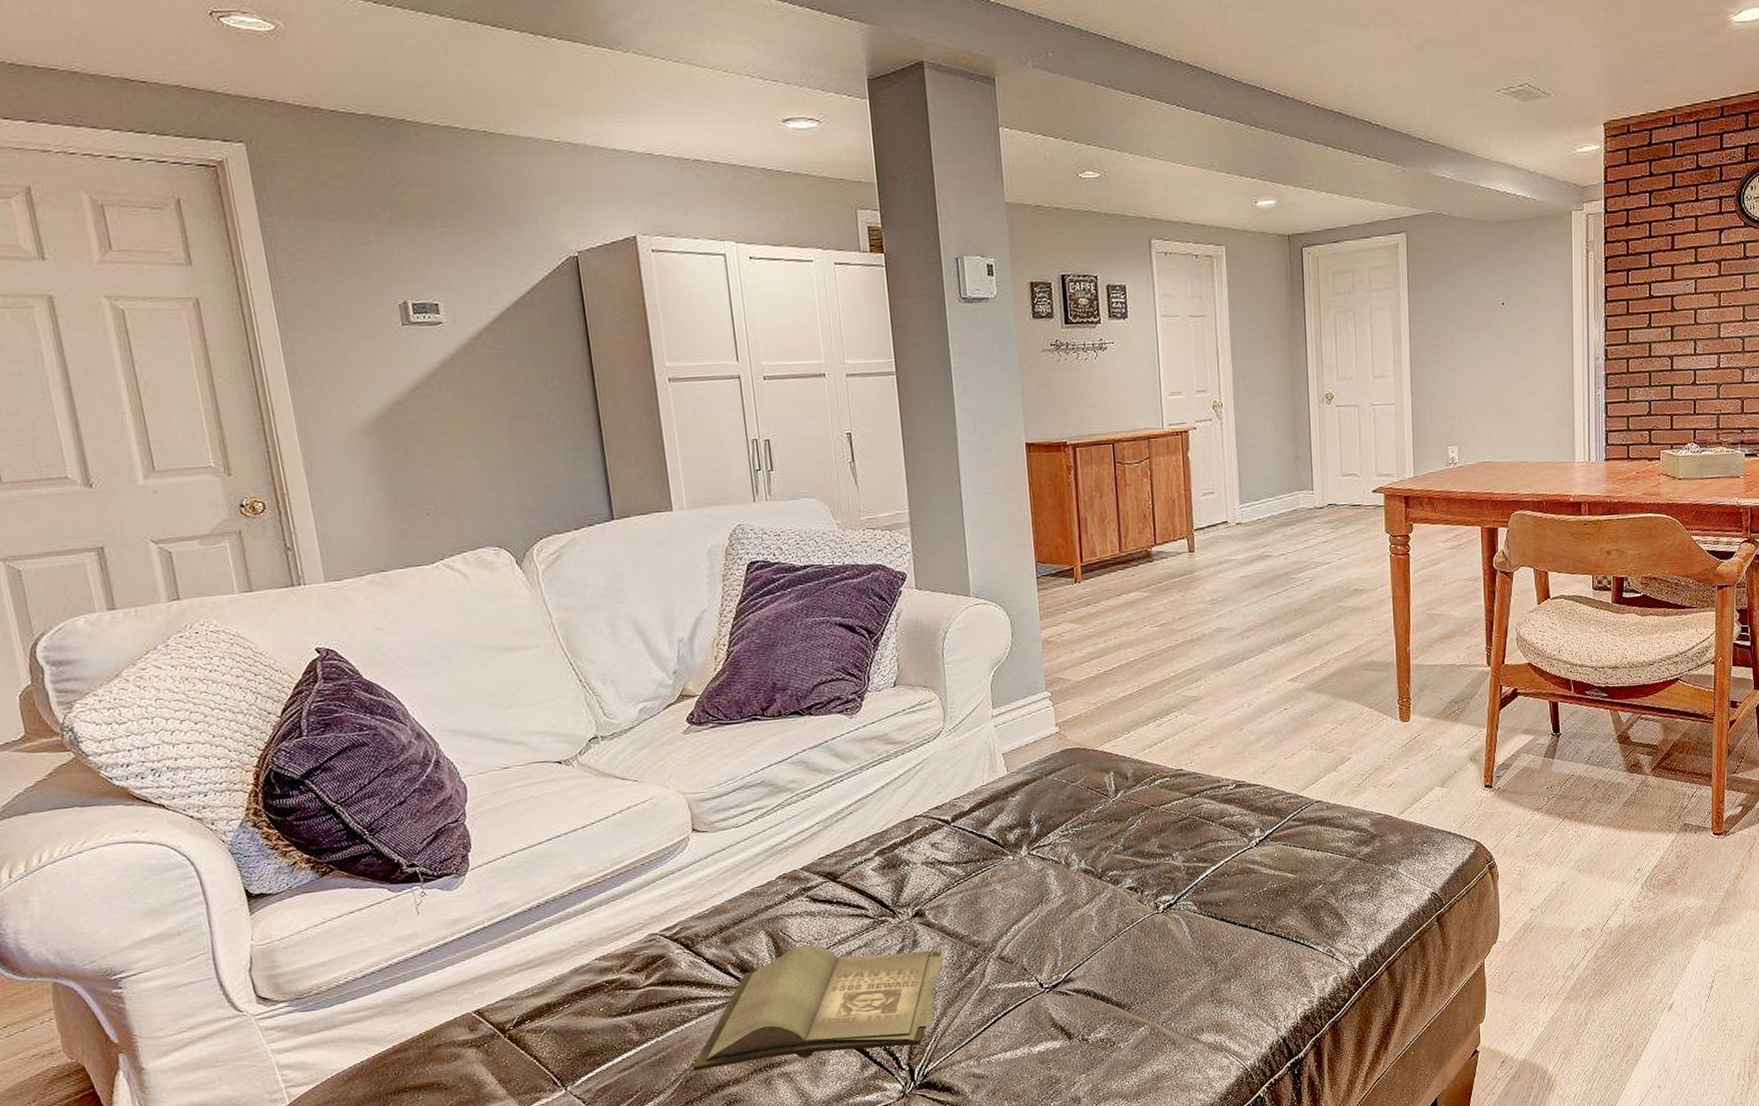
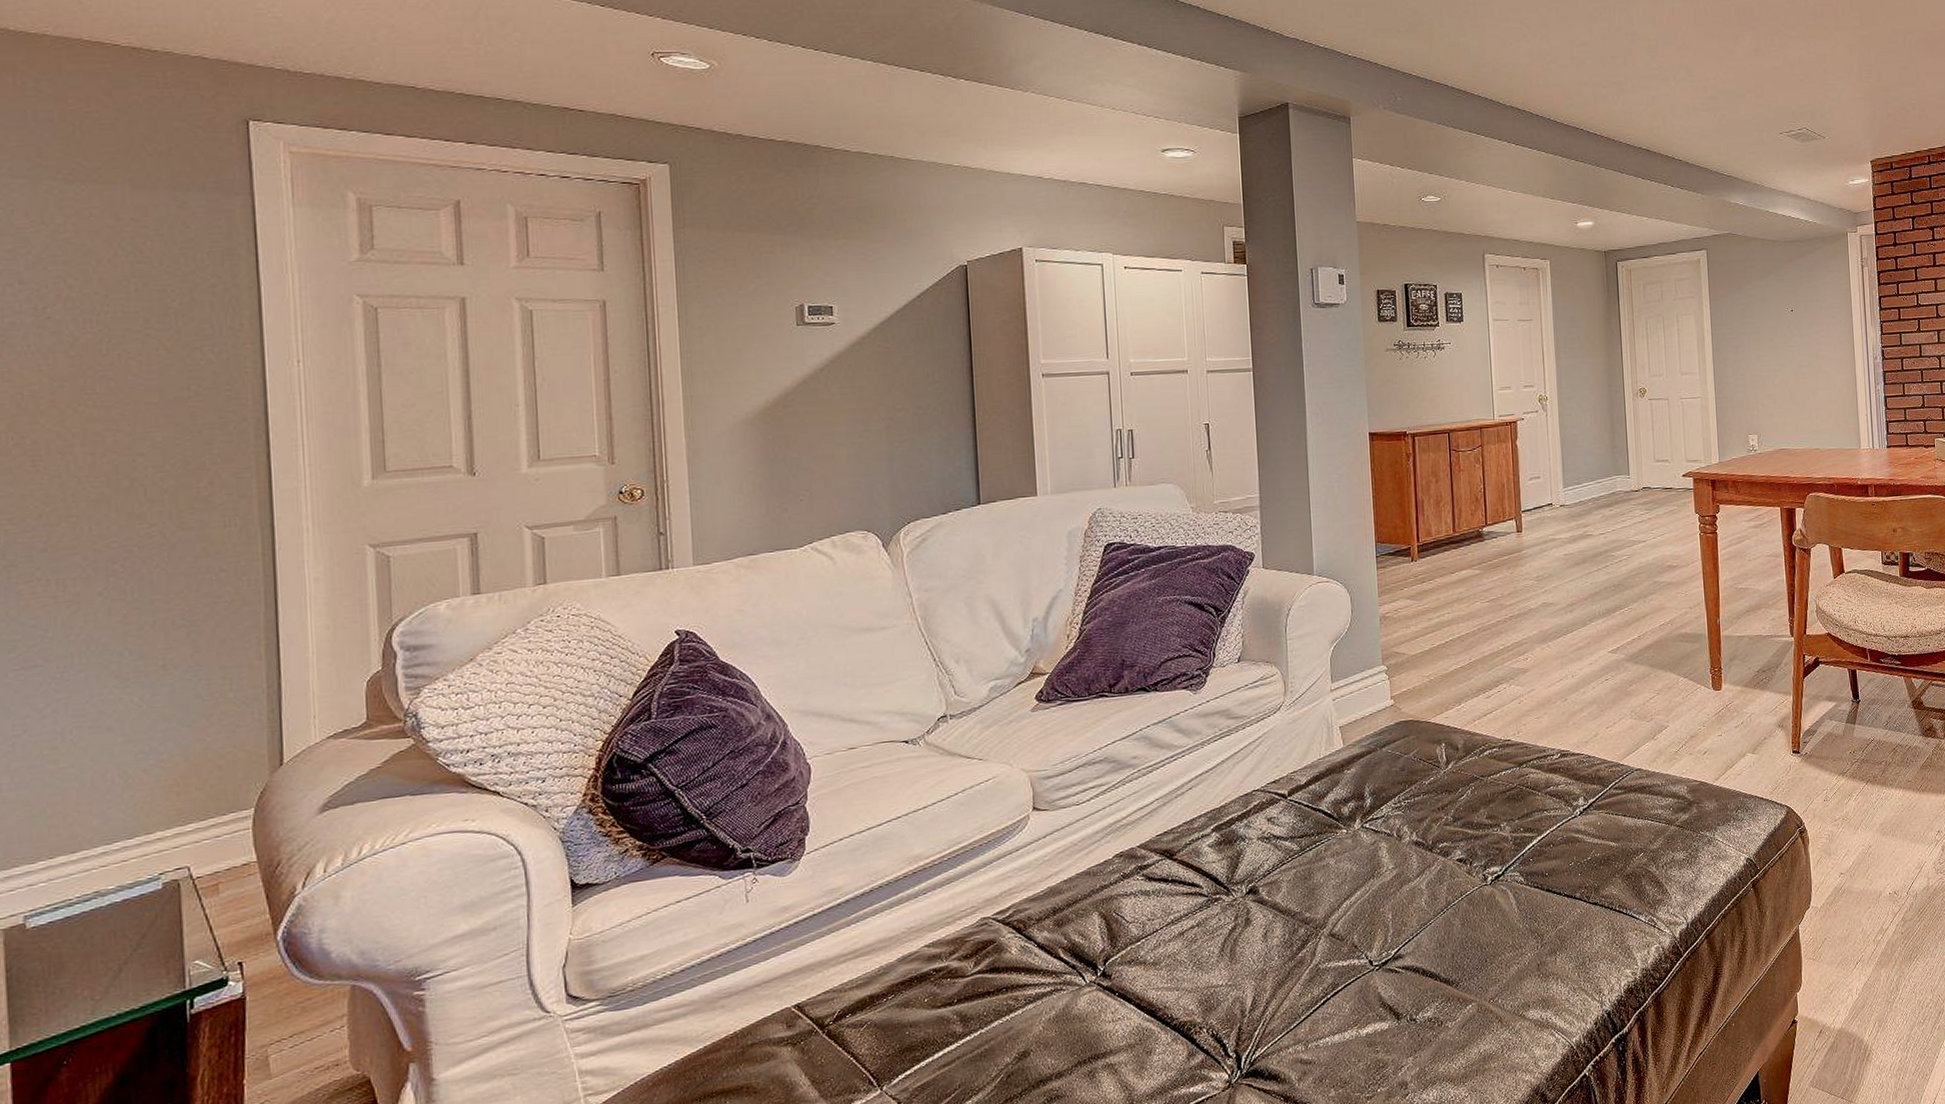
hardback book: present [693,944,945,1072] -> none [1015,925,1277,1066]

